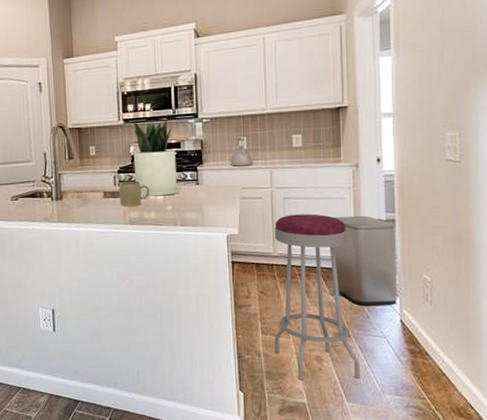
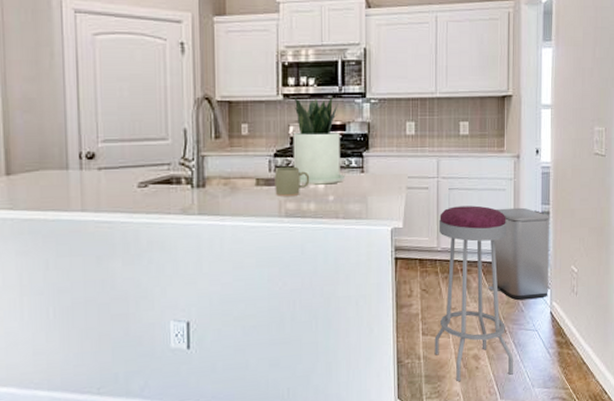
kettle: present [230,136,253,167] -> none [397,121,421,154]

